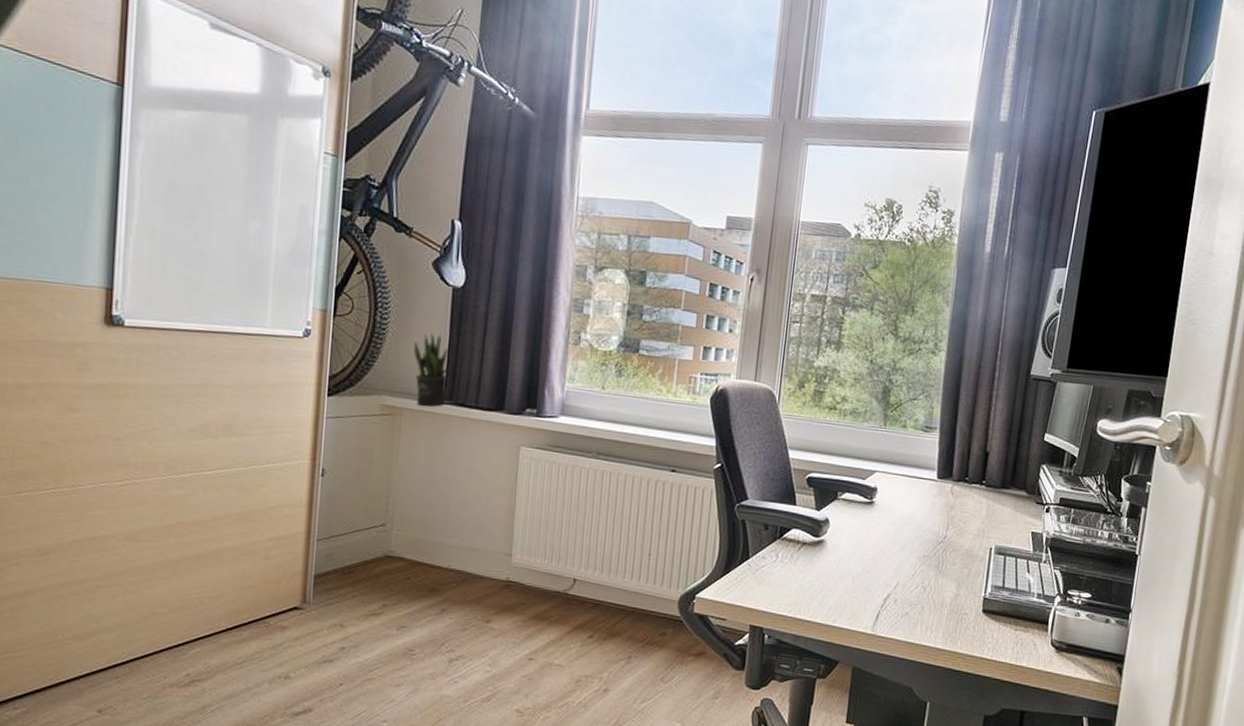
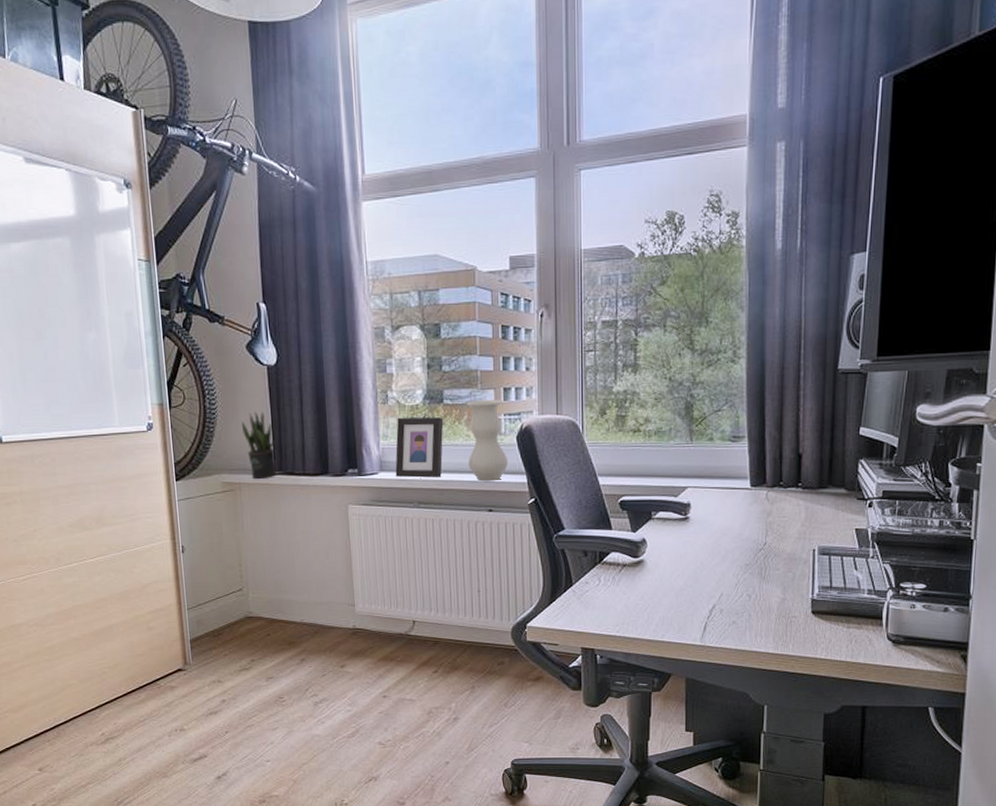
picture frame: none [577,361,637,430] -> present [395,417,444,478]
vase: none [656,355,700,441] -> present [467,400,508,482]

